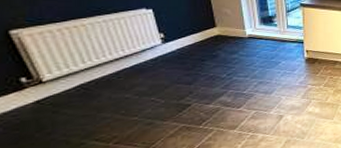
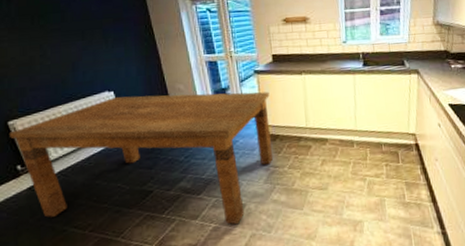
dining table: none [10,14,312,133] -> present [8,92,274,225]

